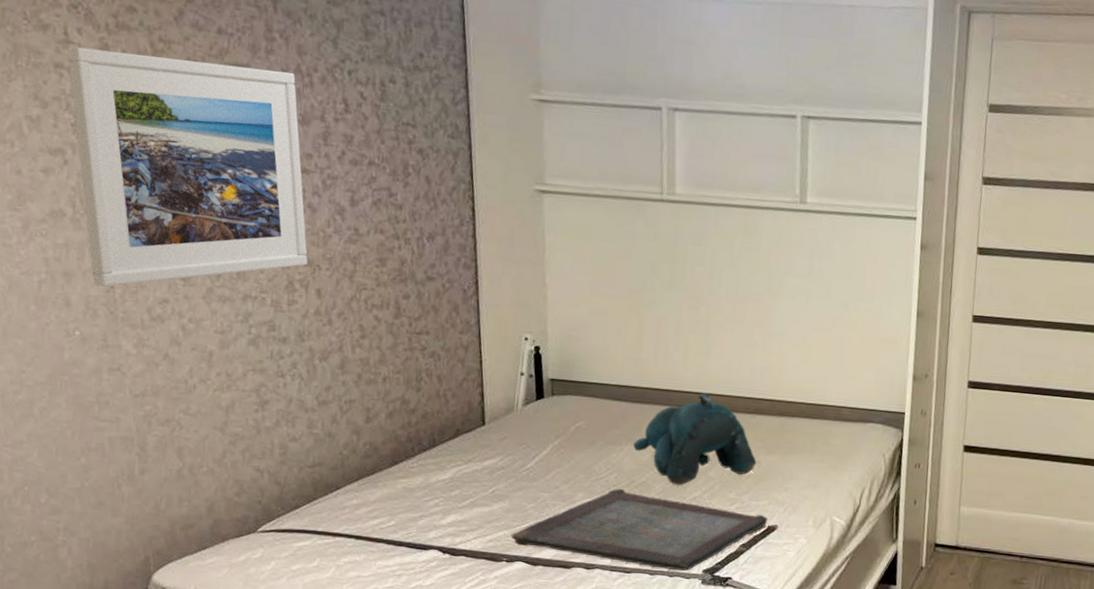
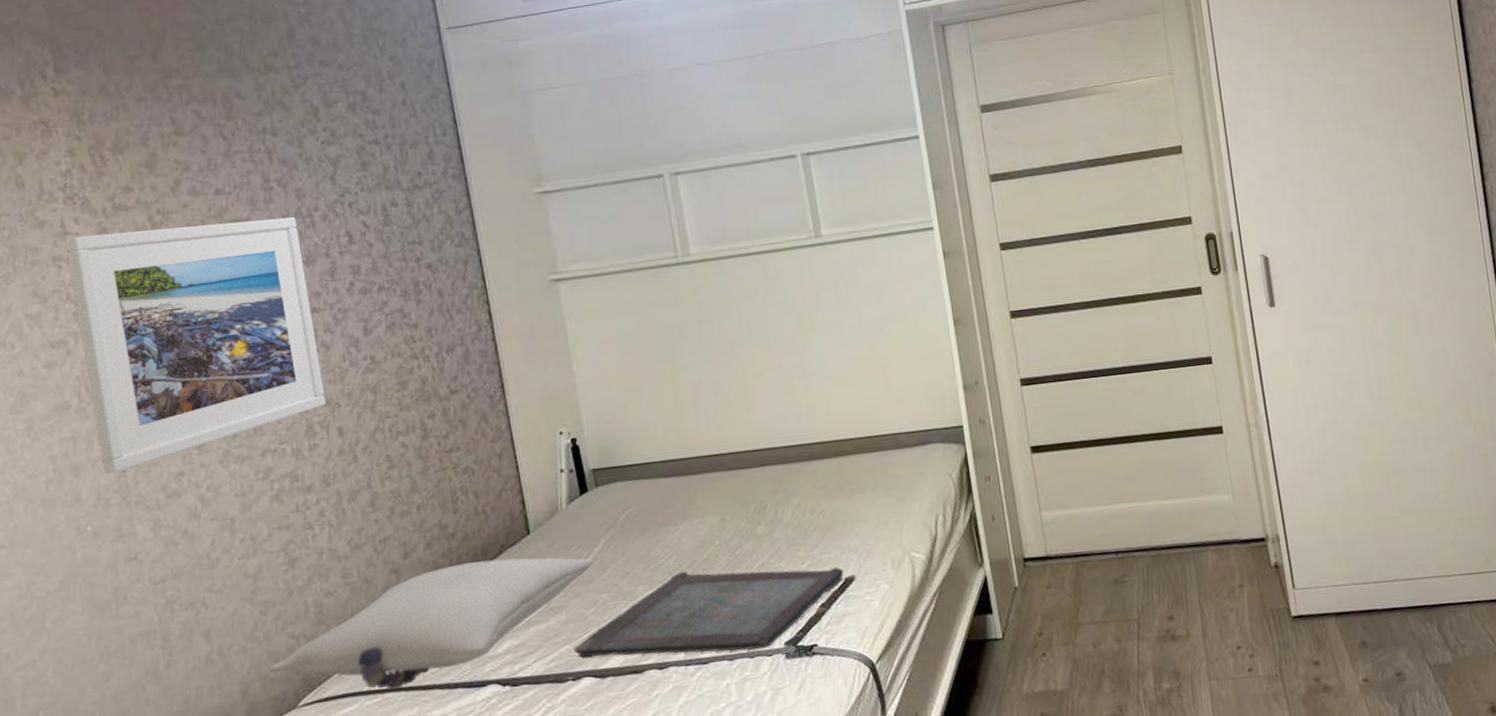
pillow: none [233,438,541,536] -> present [268,557,594,690]
teddy bear: present [633,393,757,485] -> none [689,450,821,555]

